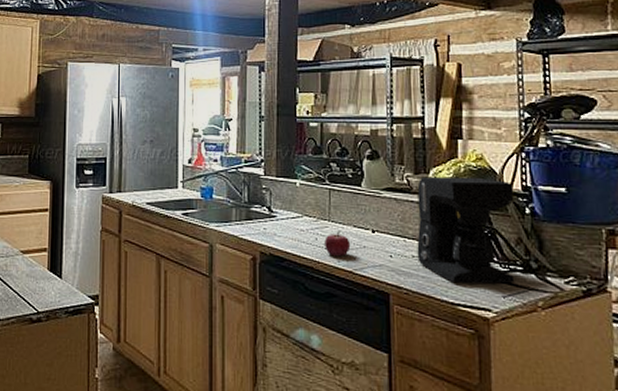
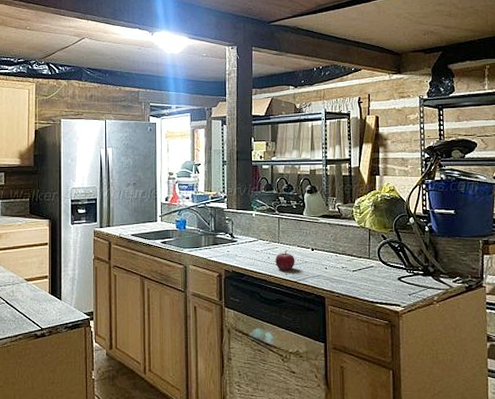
coffee maker: present [417,176,515,284] -> none [345,204,417,286]

